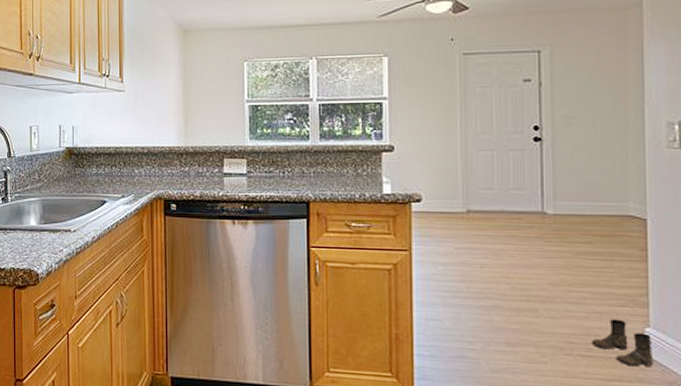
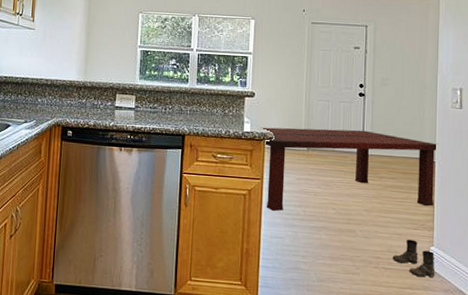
dining table: none [404,184,650,289] -> present [261,127,439,212]

